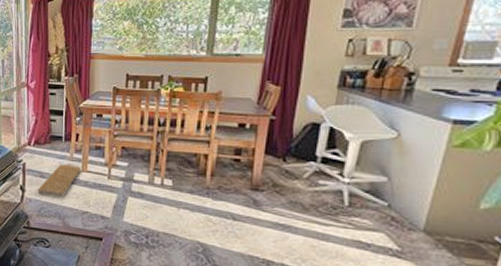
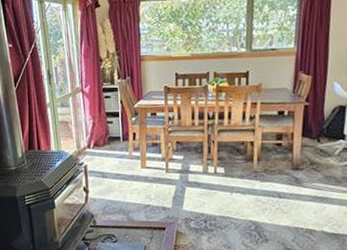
woven basket: present [37,164,81,197] -> none [100,162,140,194]

